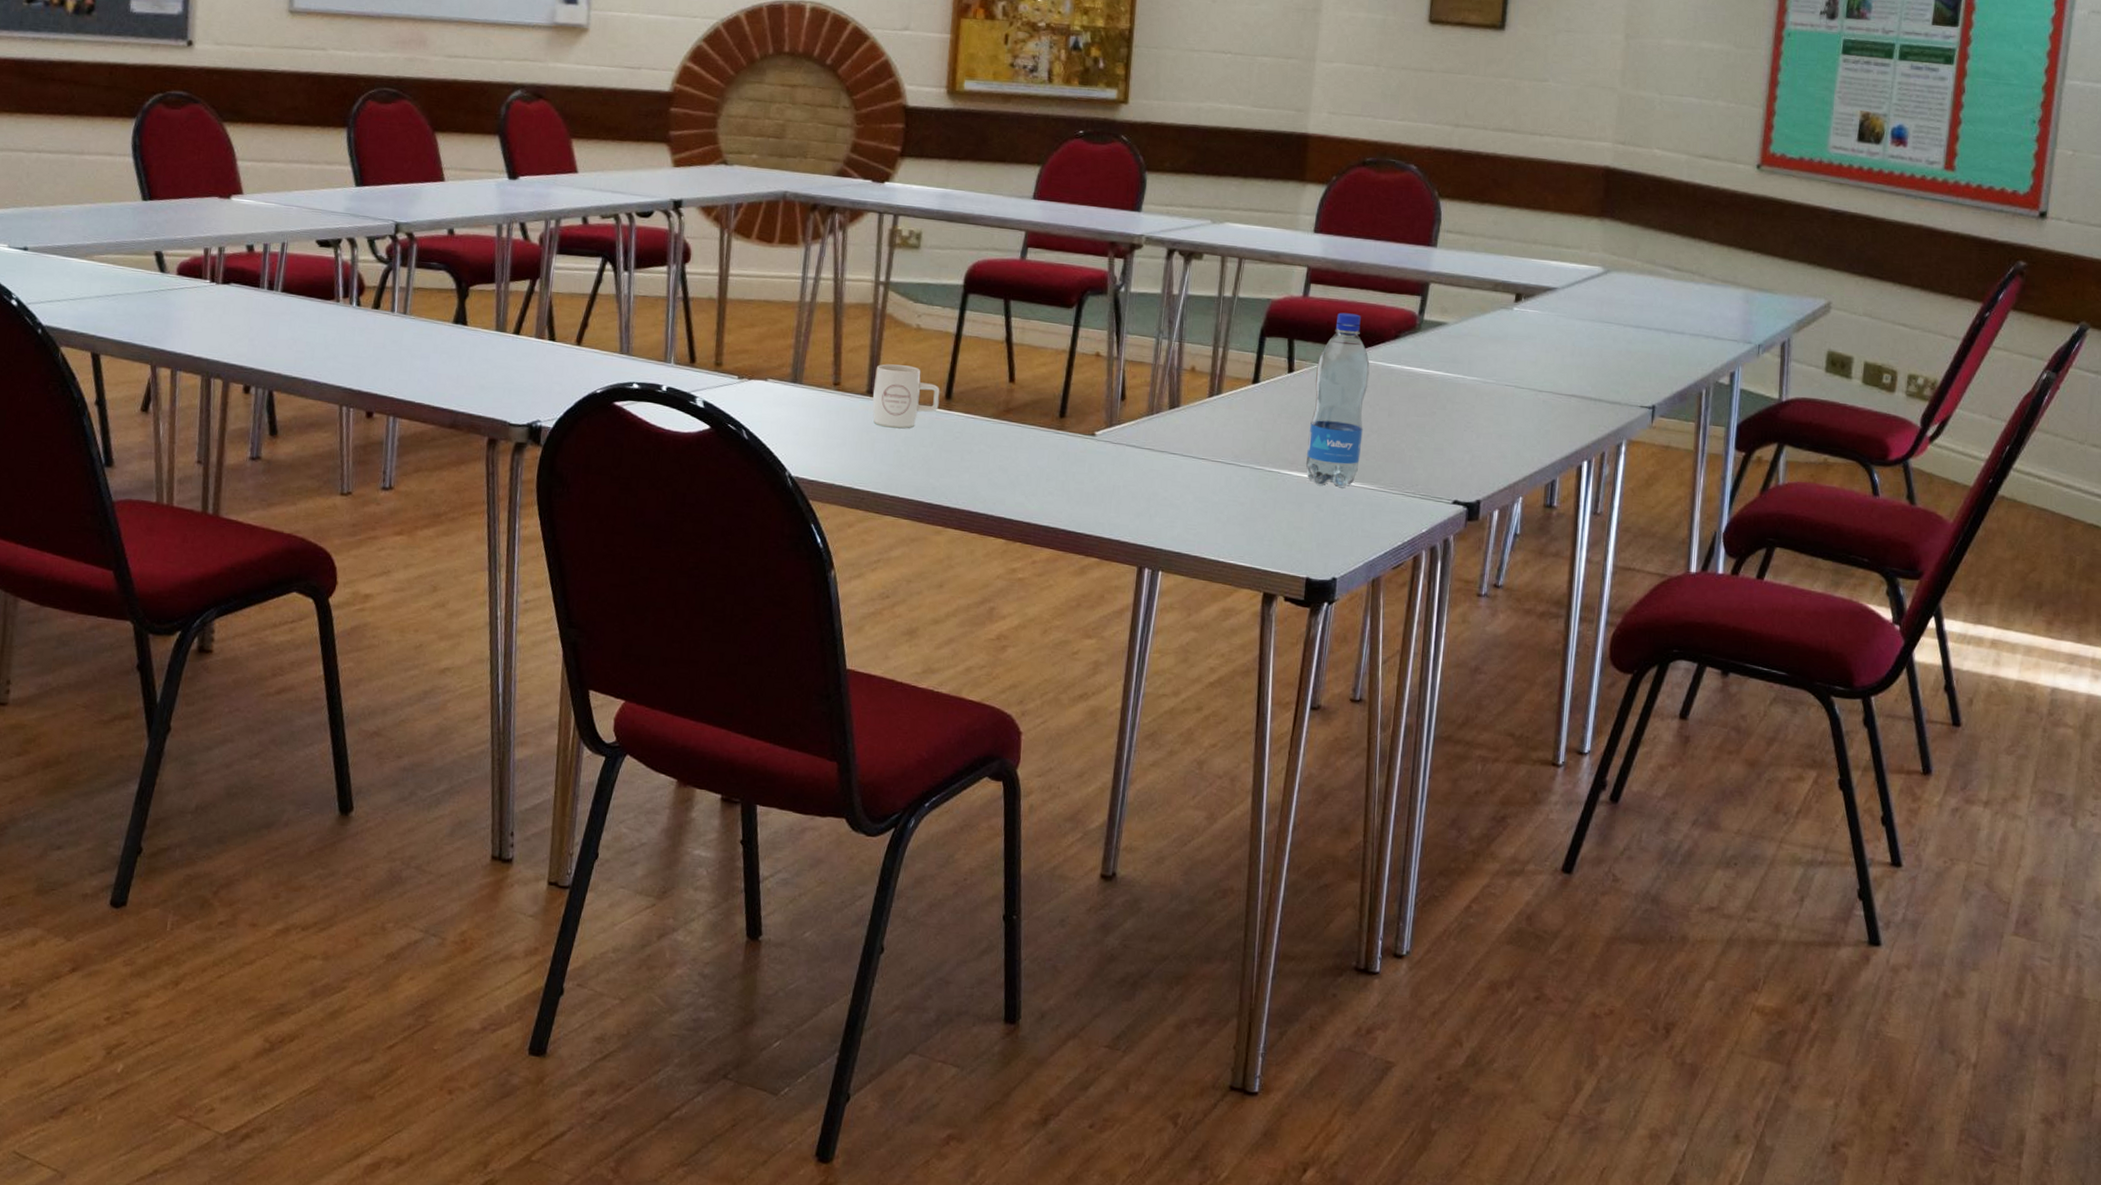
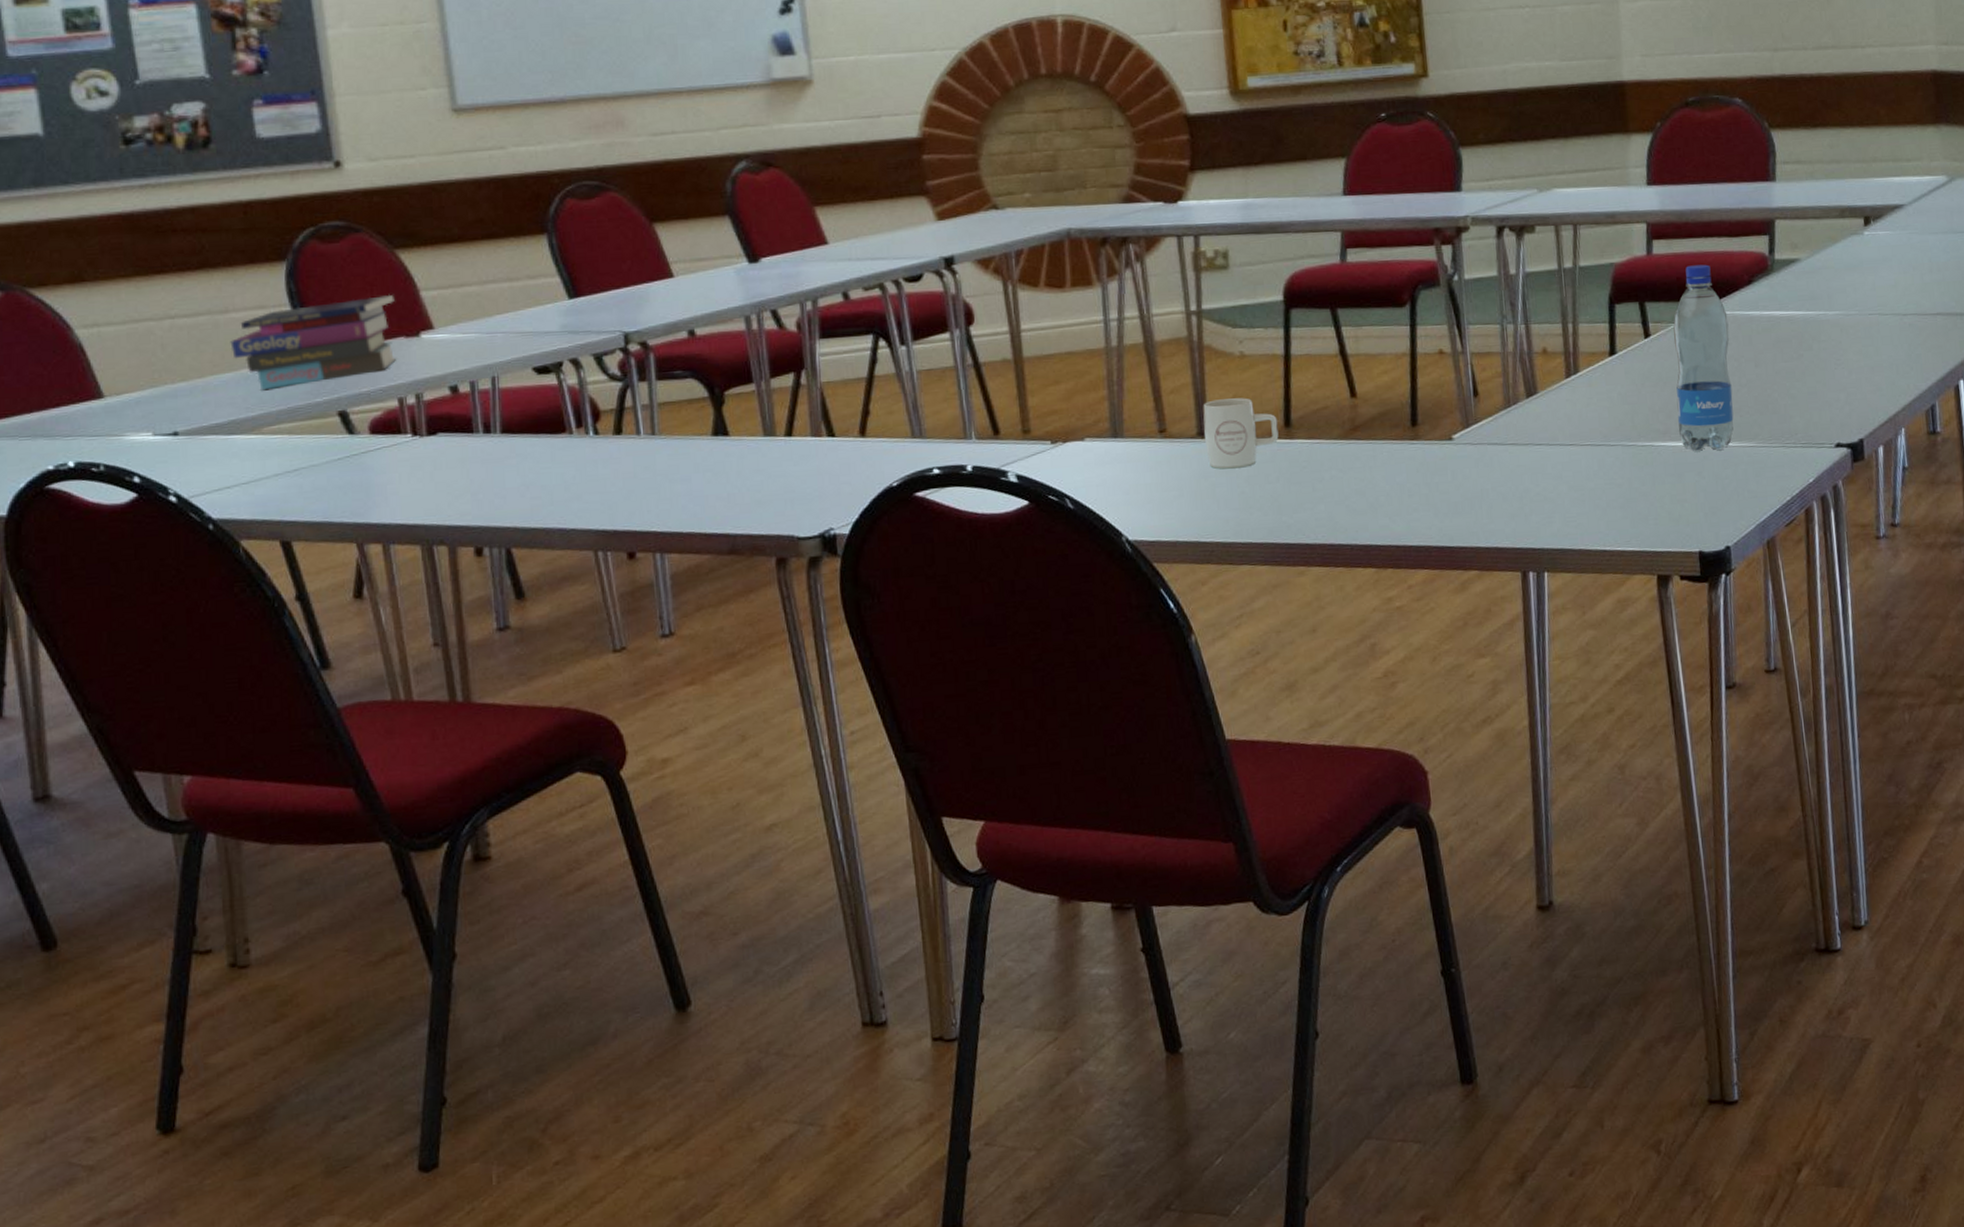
books: none [80,158,216,225] -> present [230,294,396,391]

